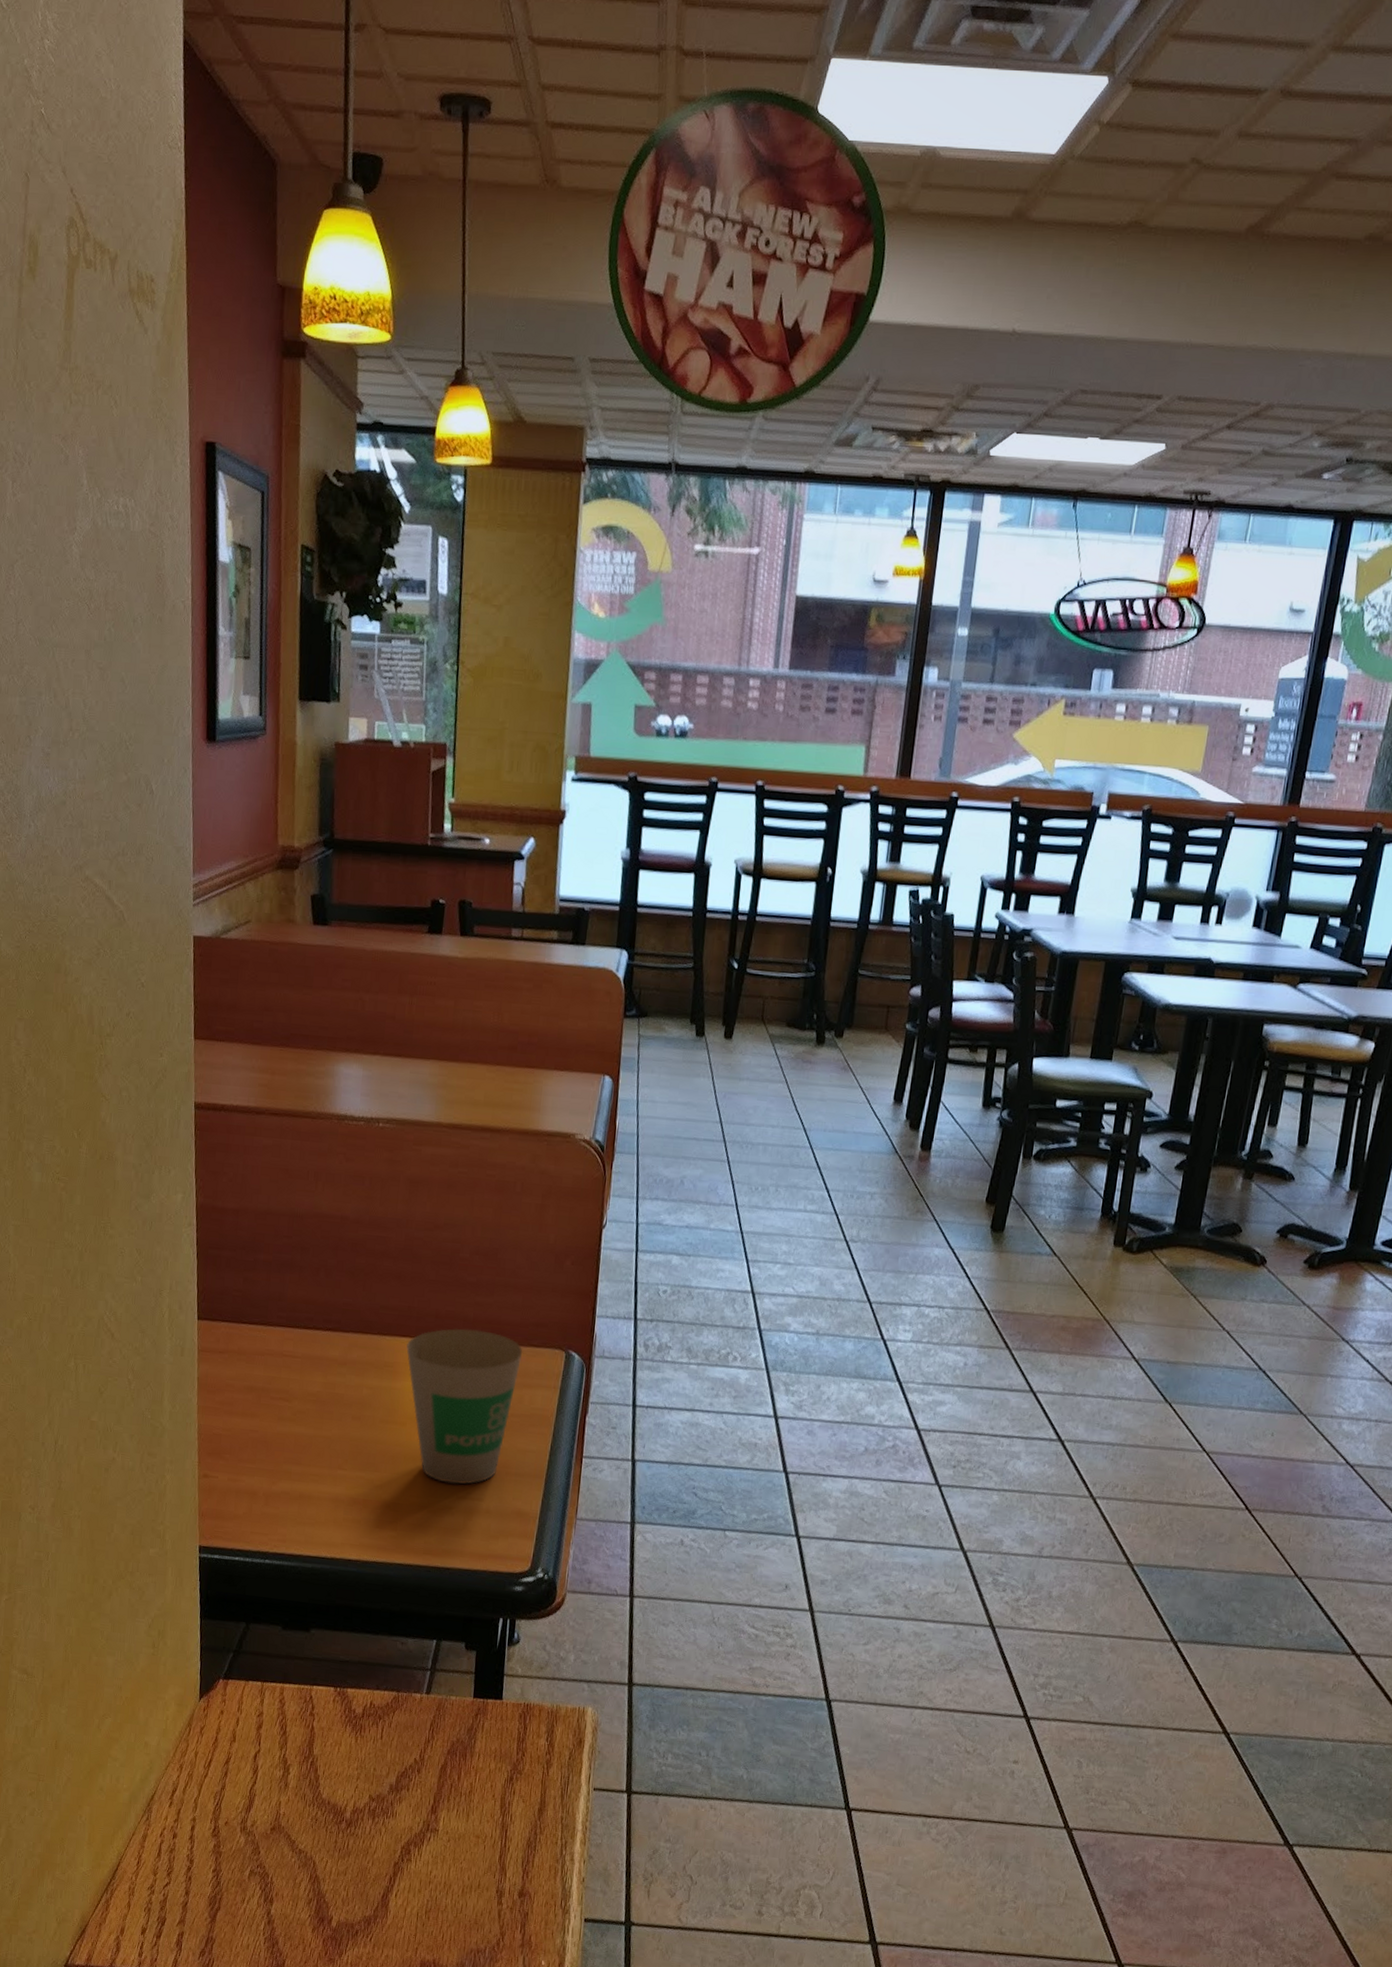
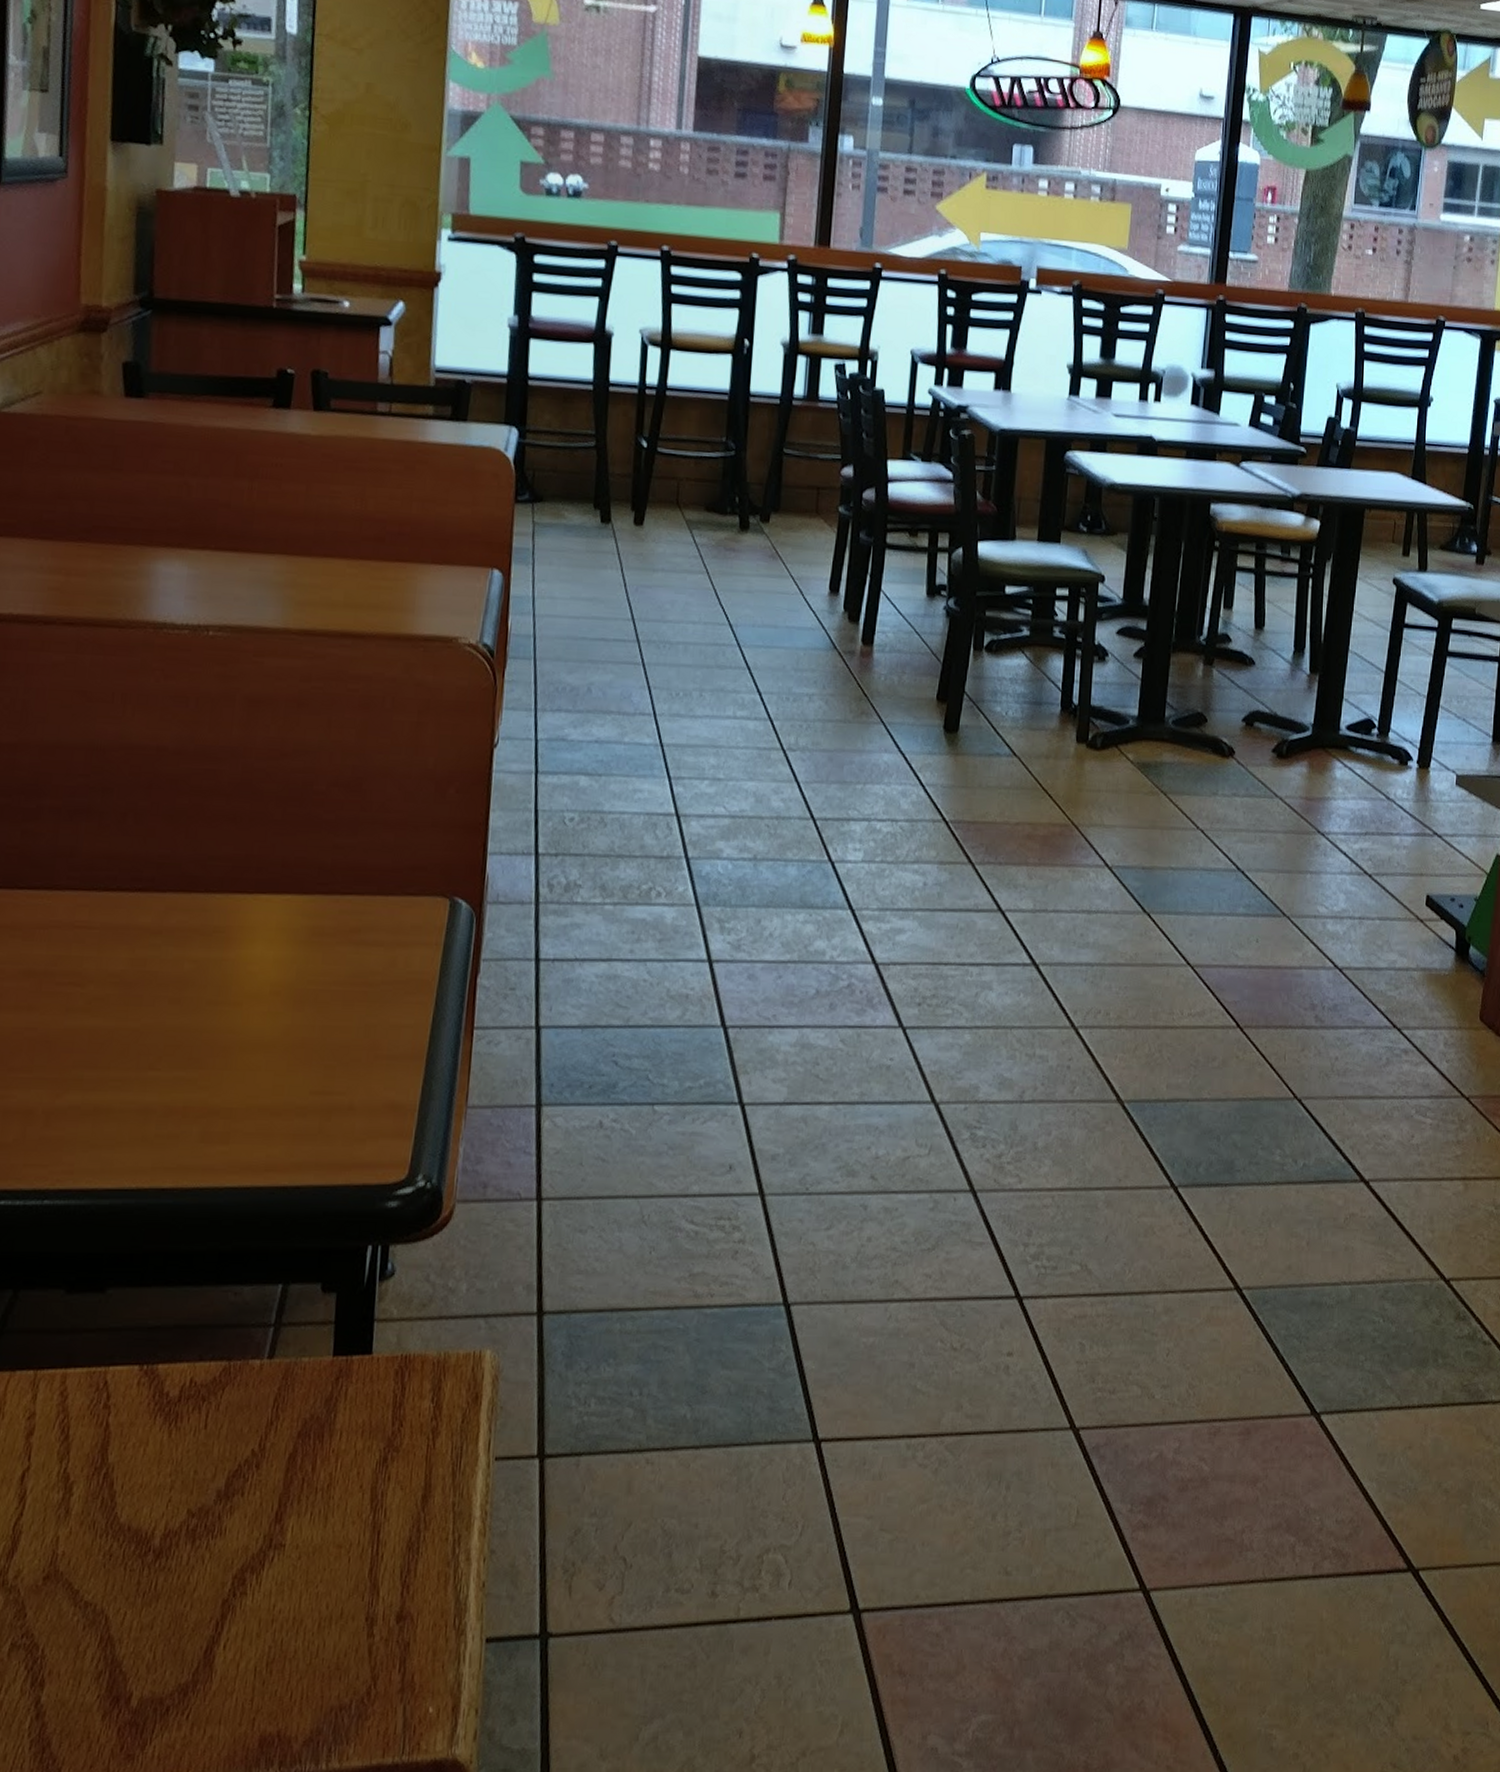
paper cup: present [406,1328,523,1484] -> none [243,878,396,1076]

